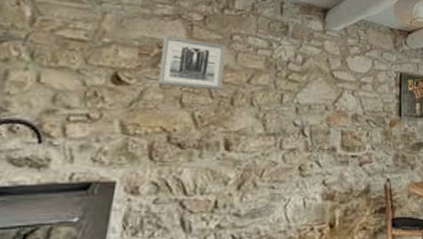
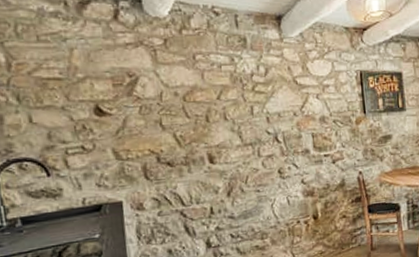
wall art: present [158,35,227,91] -> none [131,63,196,112]

